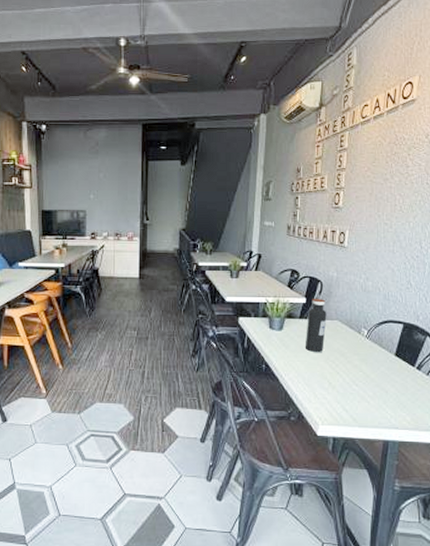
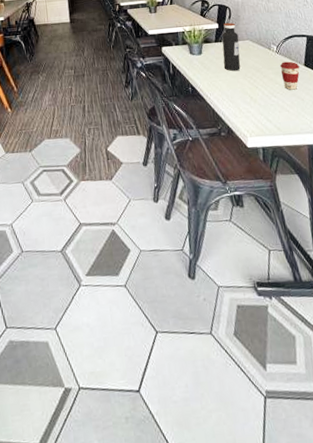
coffee cup: none [367,348,390,380] -> present [279,61,300,90]

